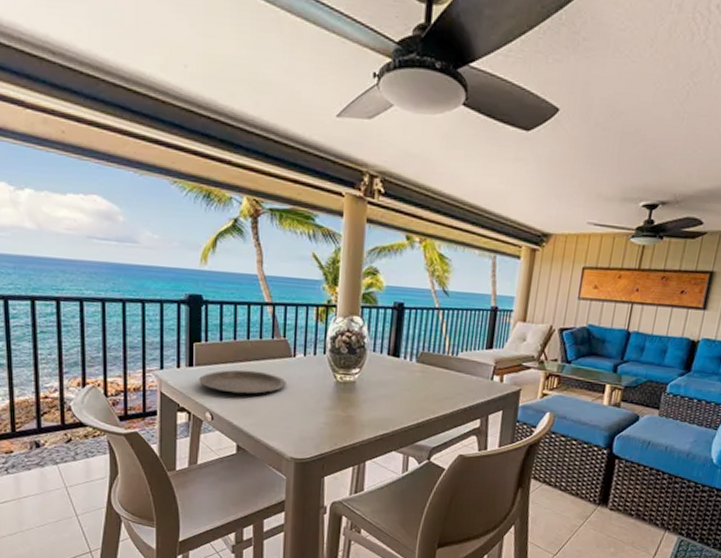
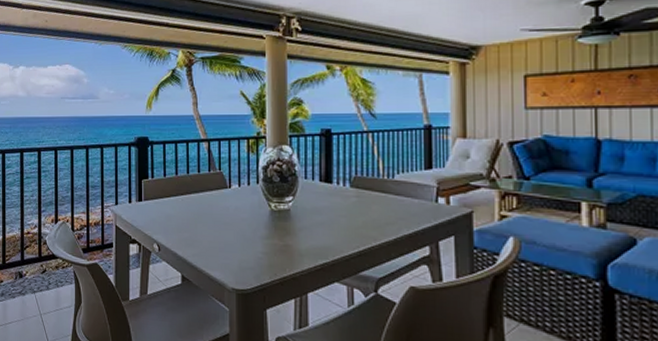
plate: present [199,369,286,395] -> none [147,202,224,226]

